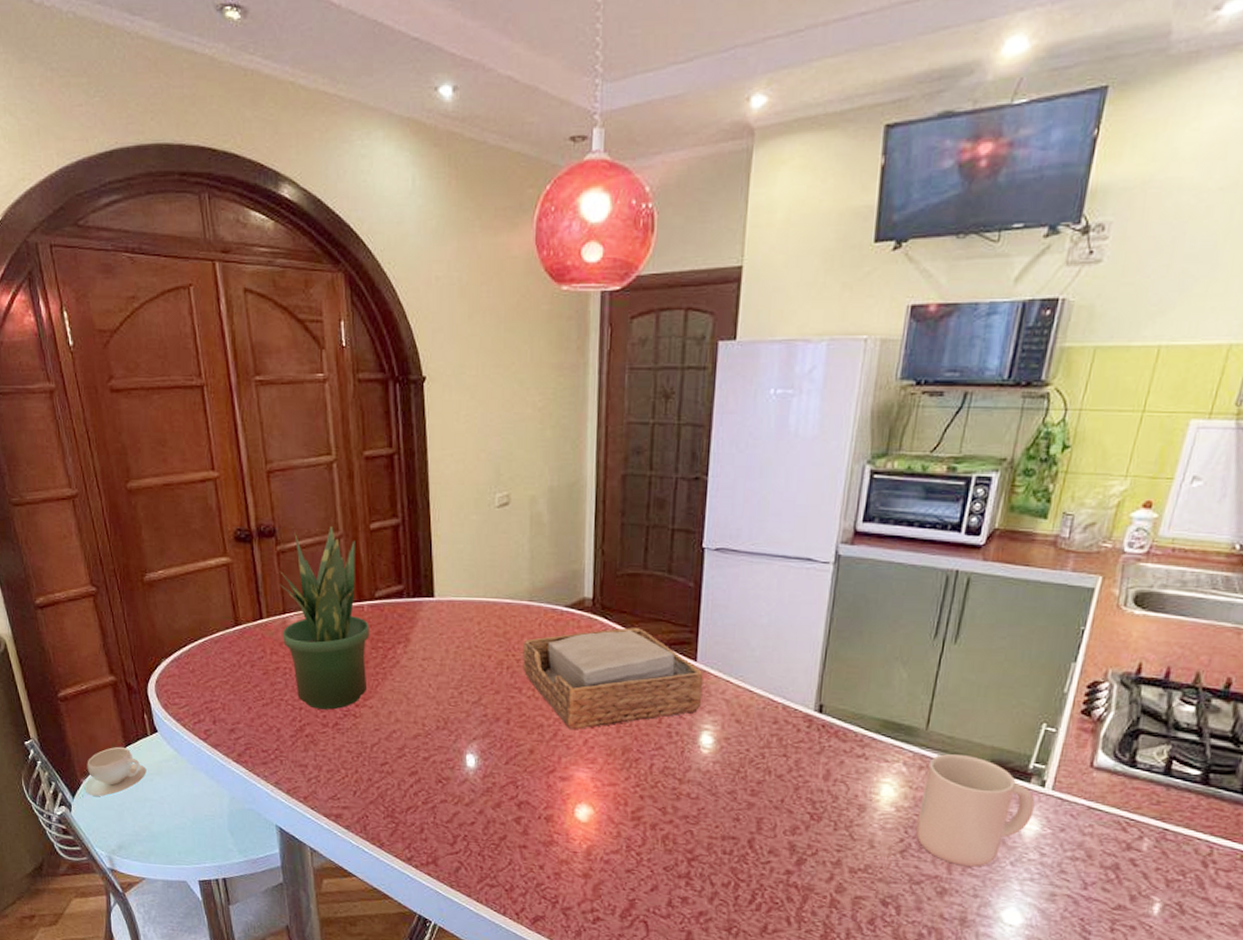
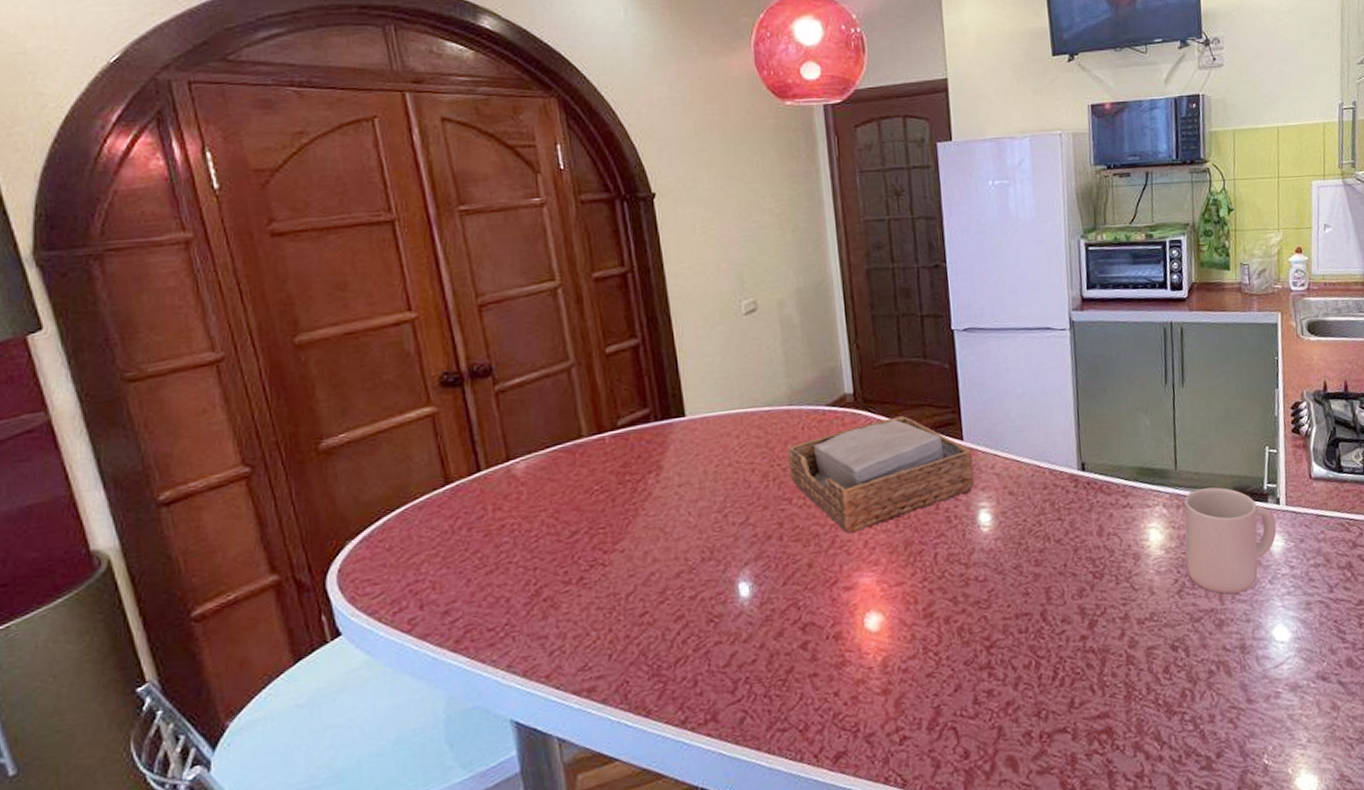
teacup: present [84,746,147,796] -> none [231,664,326,741]
planter: present [278,526,370,710] -> none [499,356,616,566]

